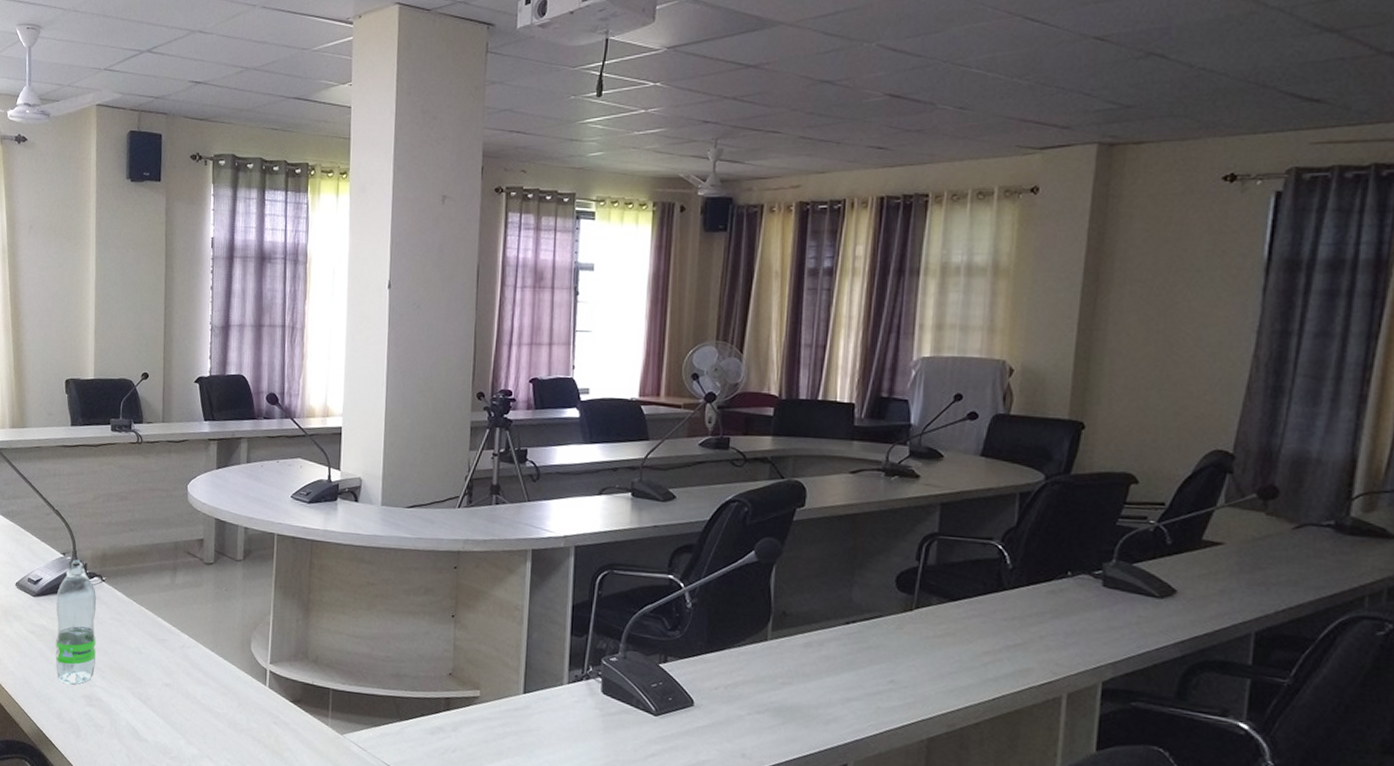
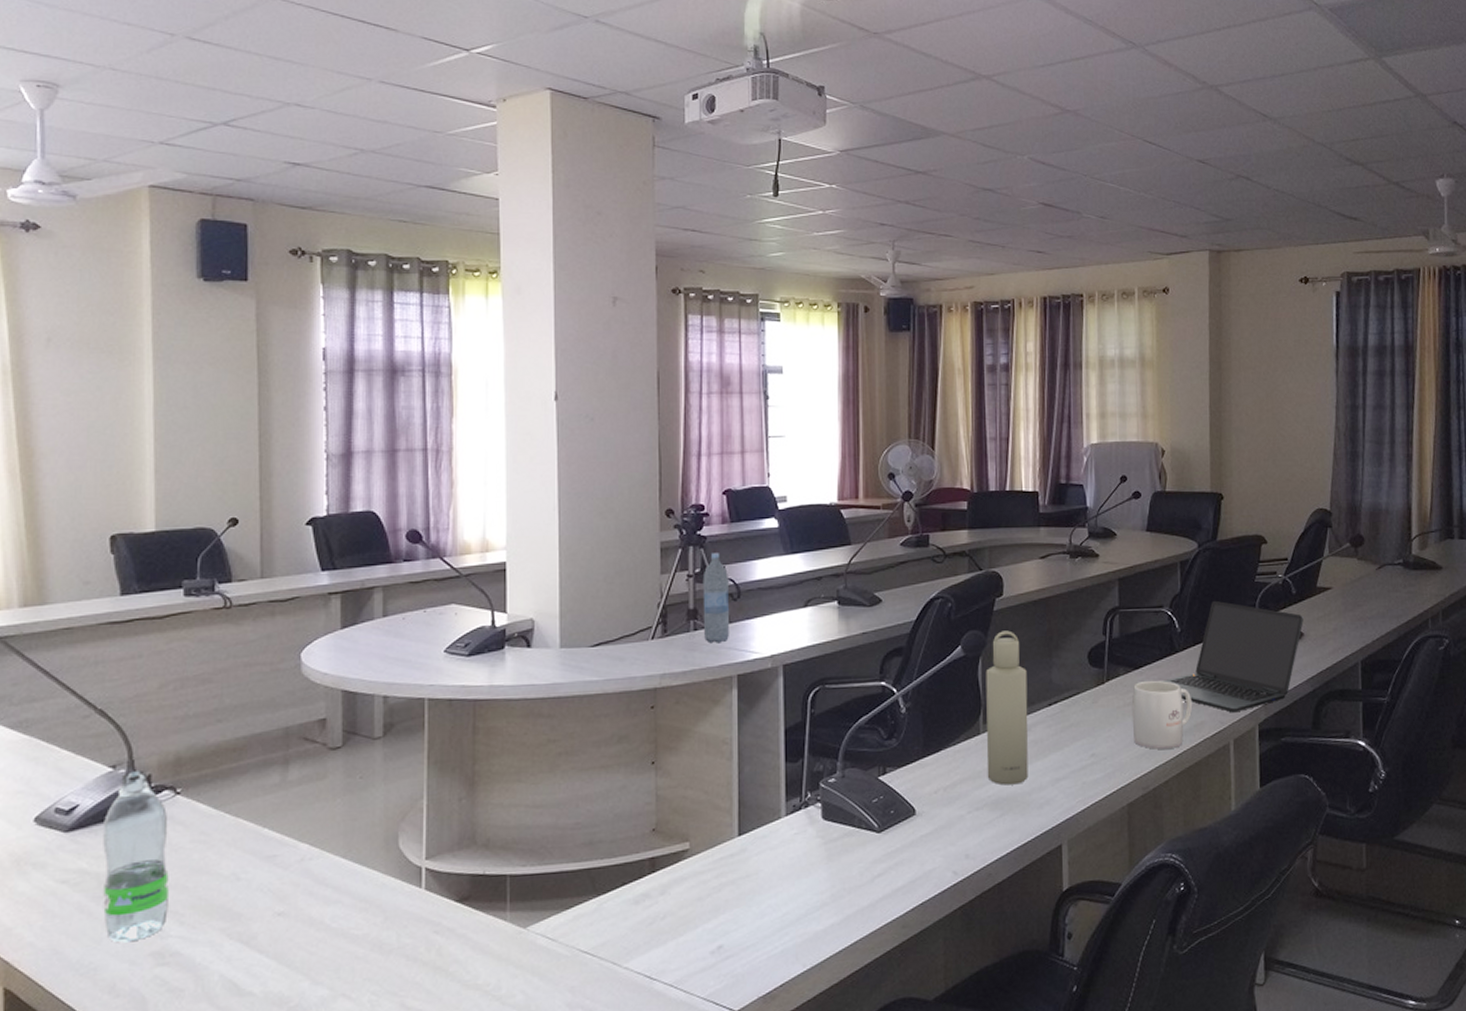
water bottle: none [504,436,530,519] -> present [702,553,729,644]
bottle: none [771,542,825,697] -> present [985,630,1029,785]
mug: none [941,614,1019,691] -> present [1131,680,1193,749]
laptop: none [983,539,1179,665] -> present [1162,600,1304,713]

